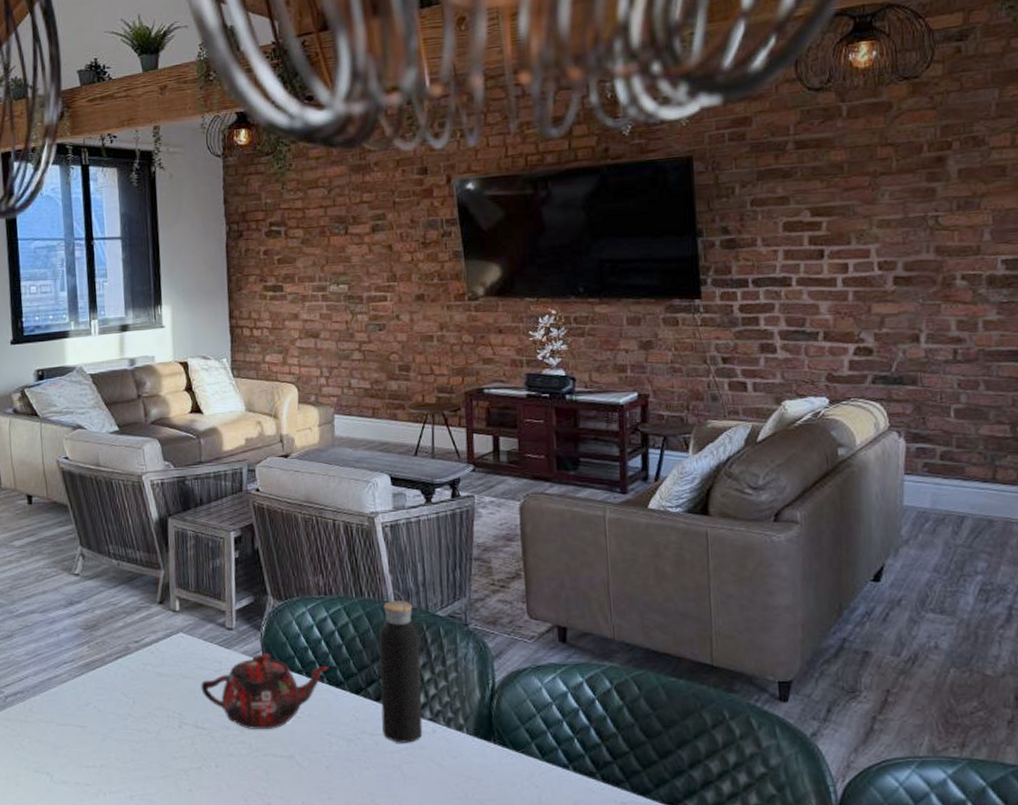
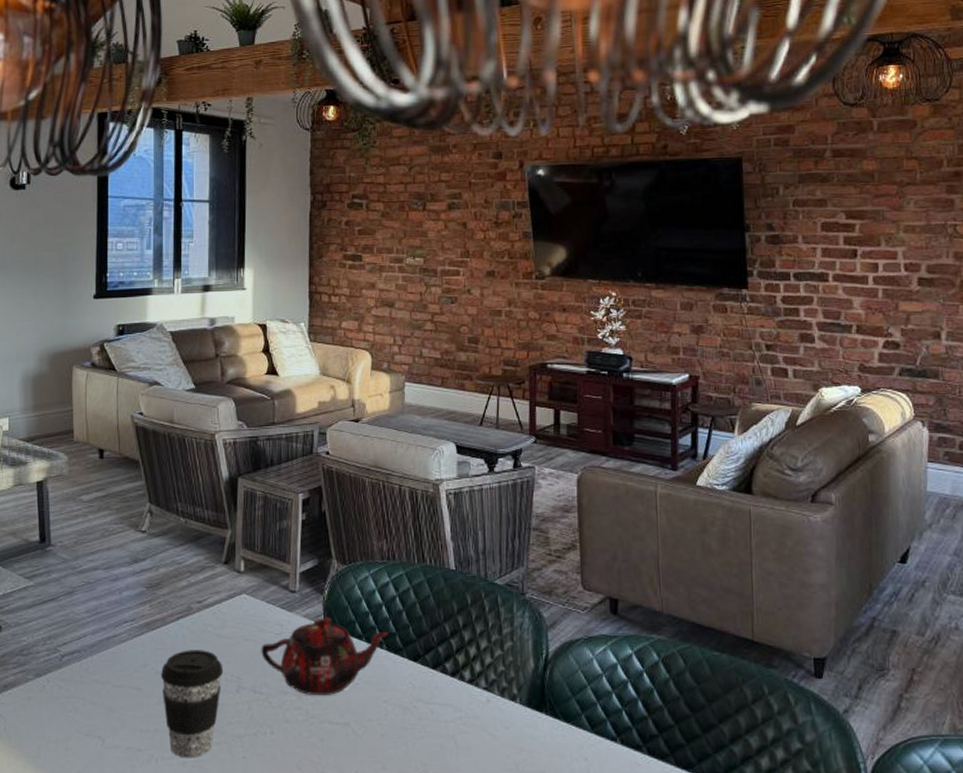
coffee cup: none [103,688,165,792] -> present [161,650,224,758]
water bottle: present [378,590,423,743] -> none [438,558,478,712]

